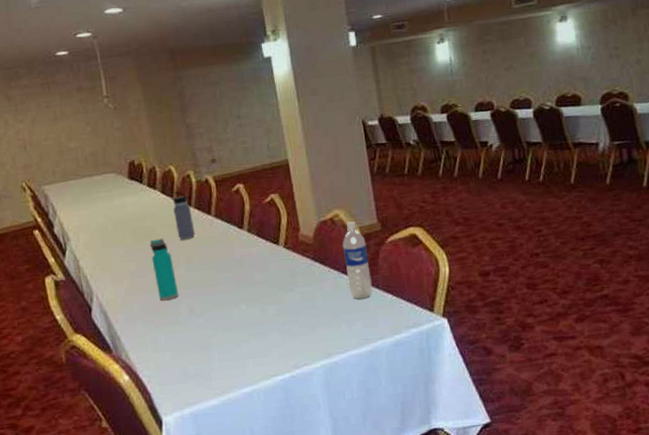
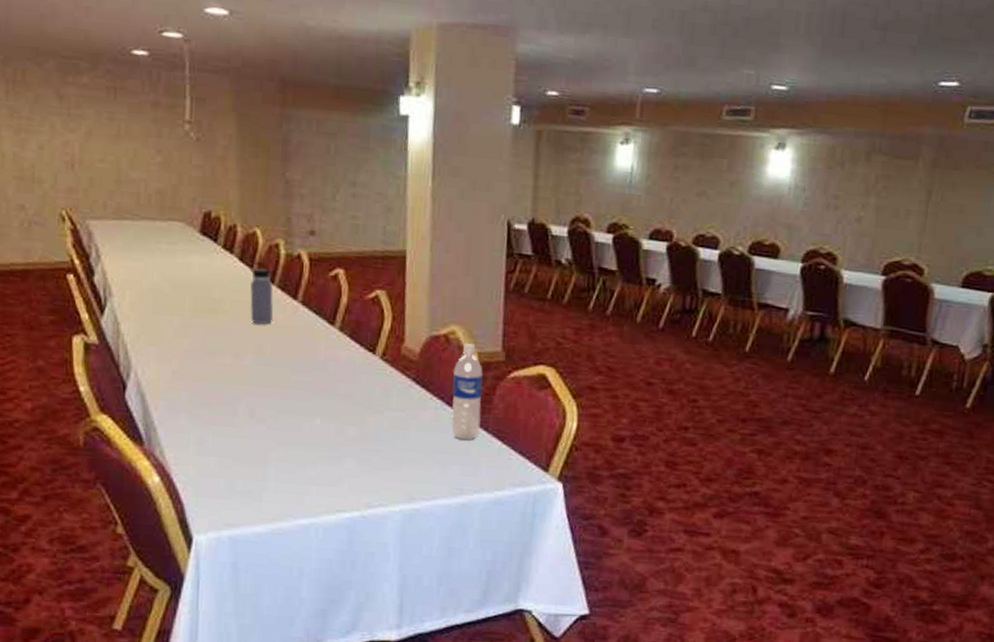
water bottle: present [150,238,179,300] -> none [212,316,240,394]

